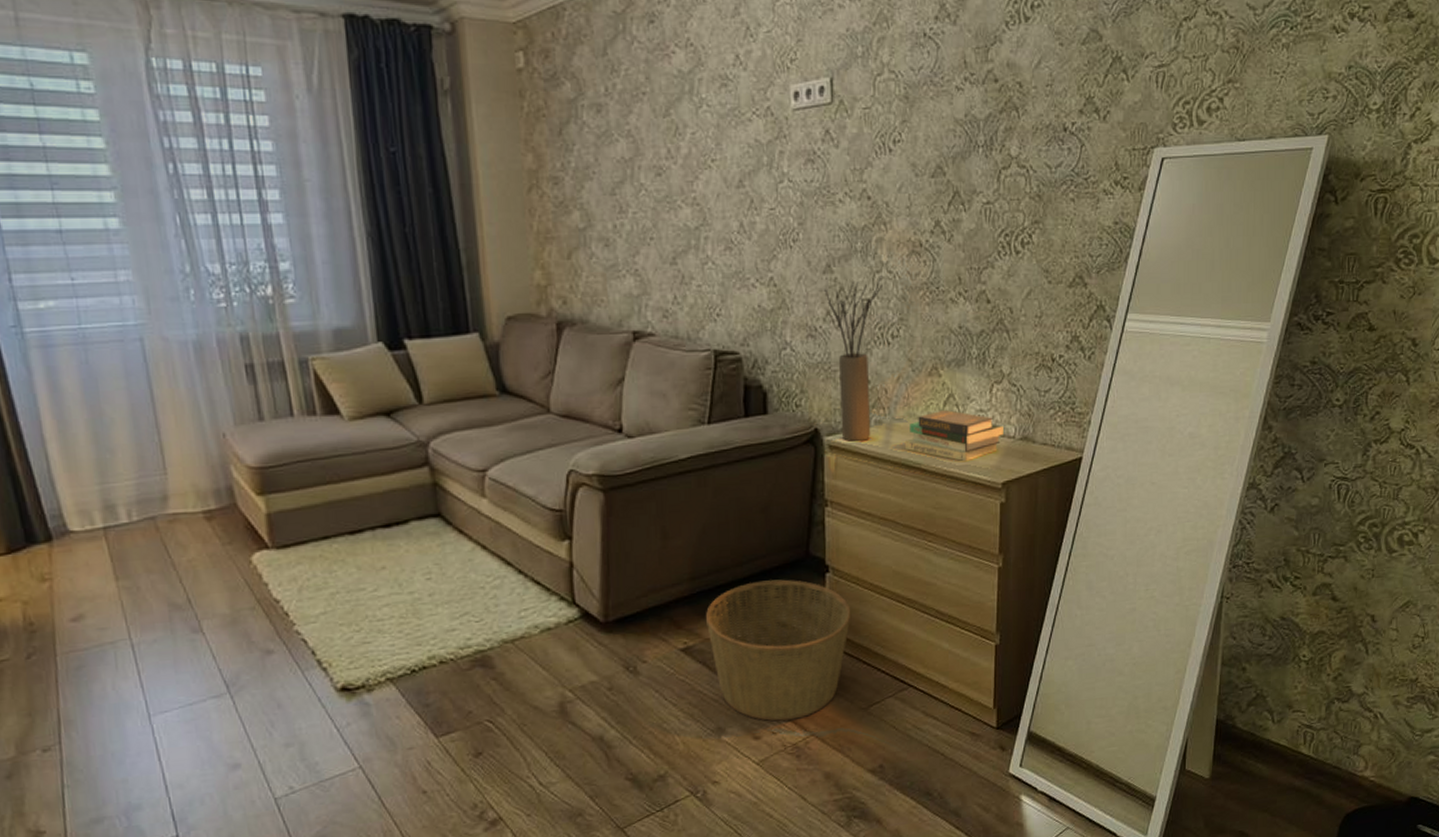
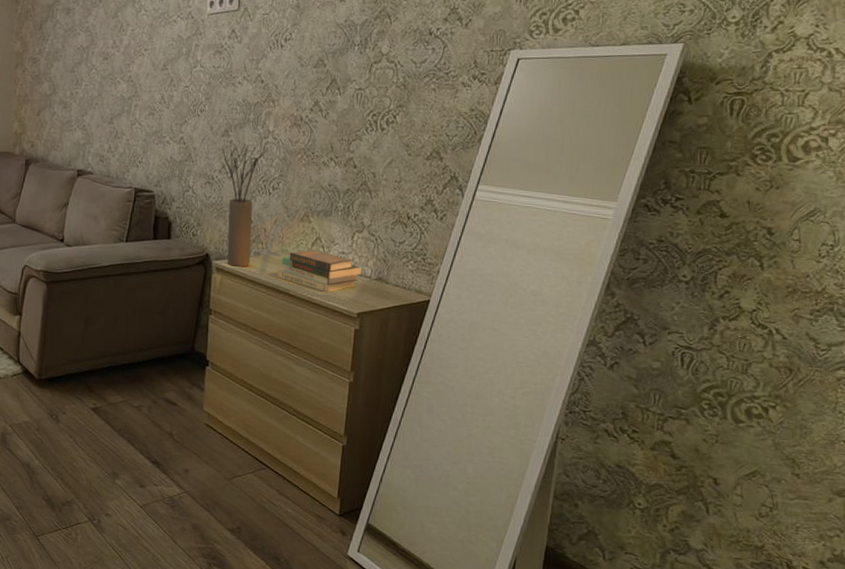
basket: present [706,579,851,722] -> none [112,365,224,477]

